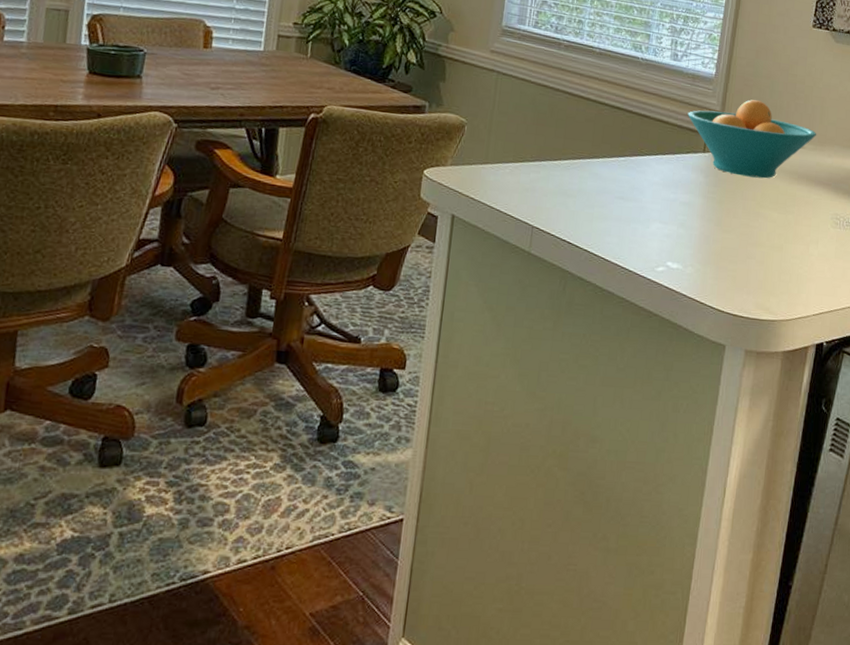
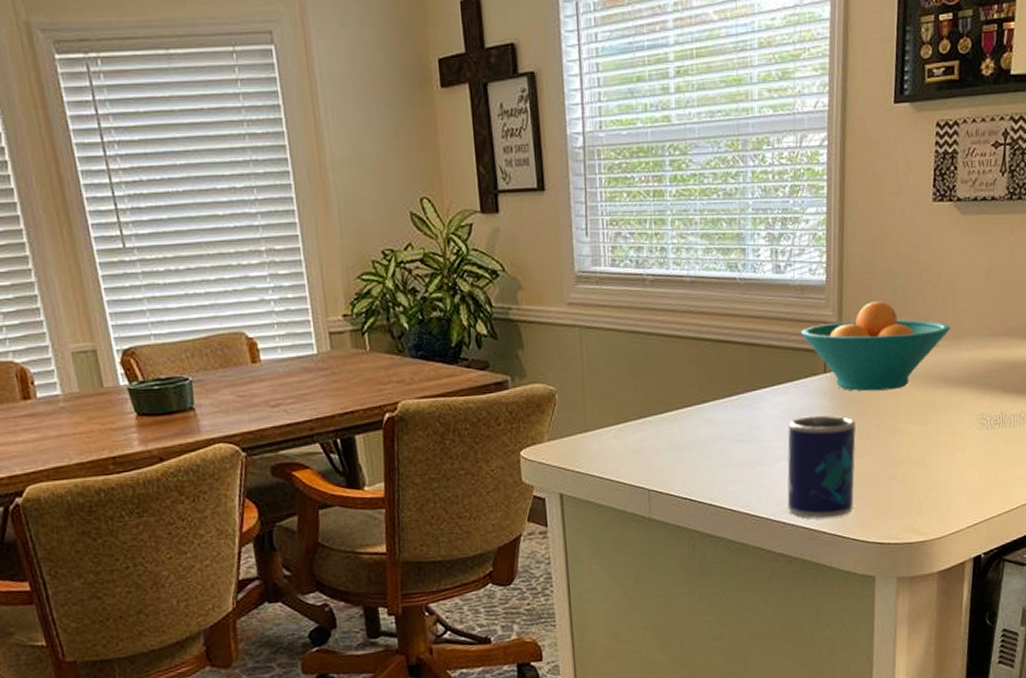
mug: none [654,187,725,284] -> present [787,415,856,519]

